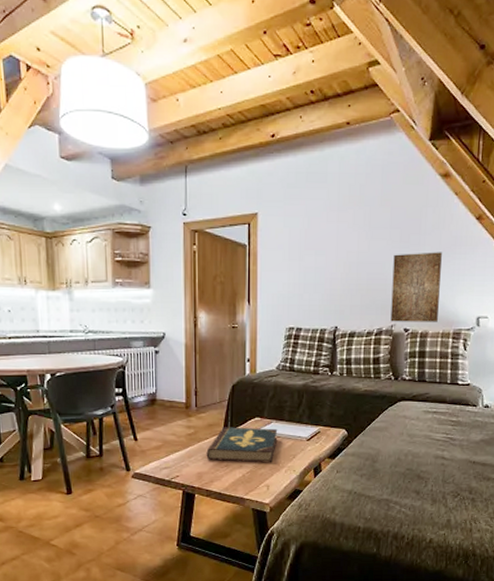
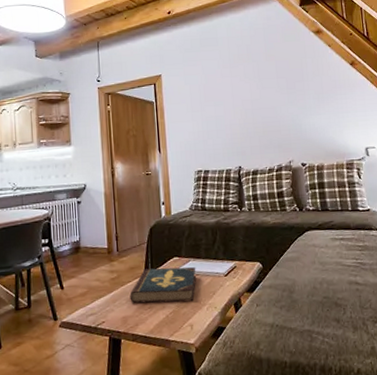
wall art: present [390,252,442,322] -> none [283,94,331,158]

